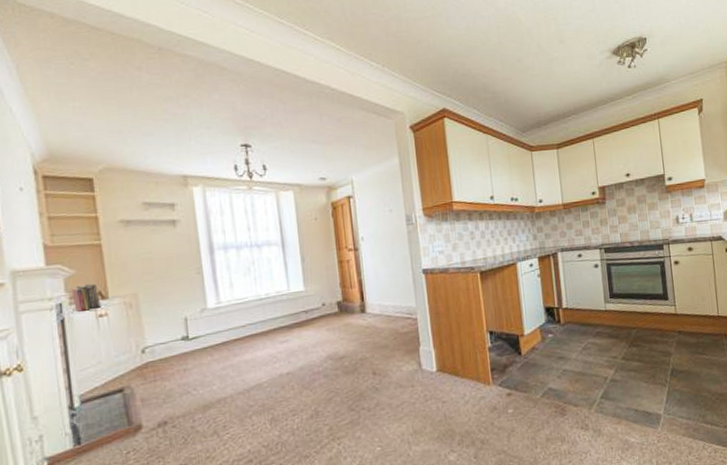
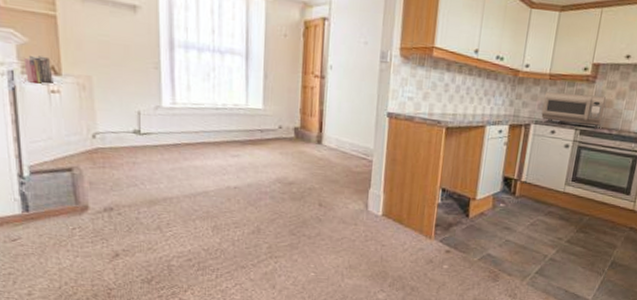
microwave: none [563,214,622,247] -> present [541,92,607,128]

